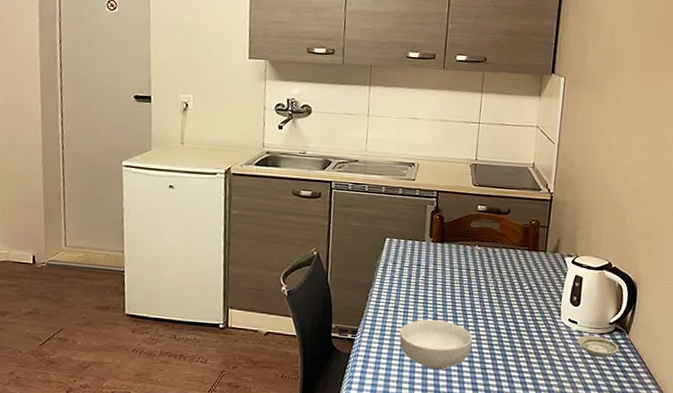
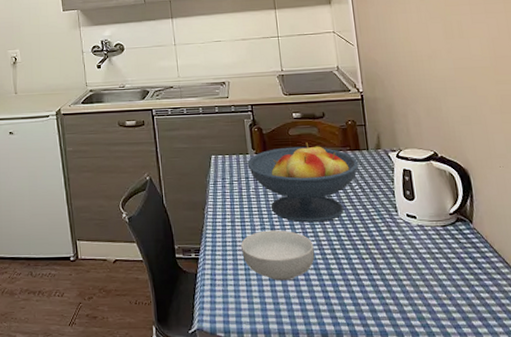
fruit bowl: none [421,237,534,318] -> present [247,143,359,223]
saucer: present [577,335,619,358] -> none [420,228,466,251]

